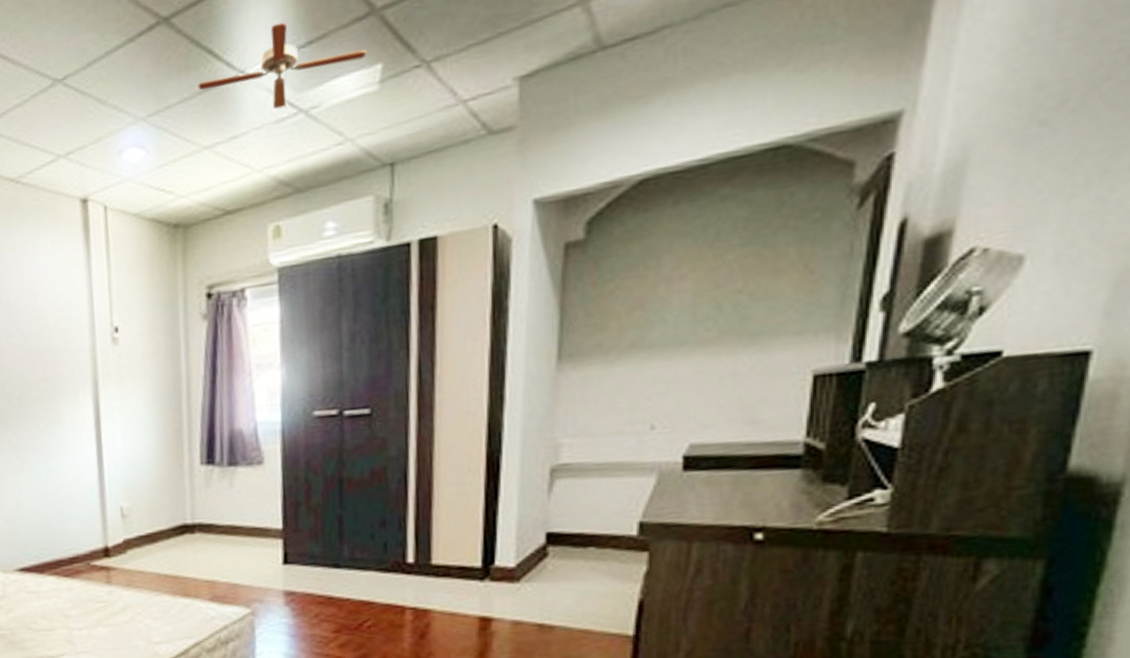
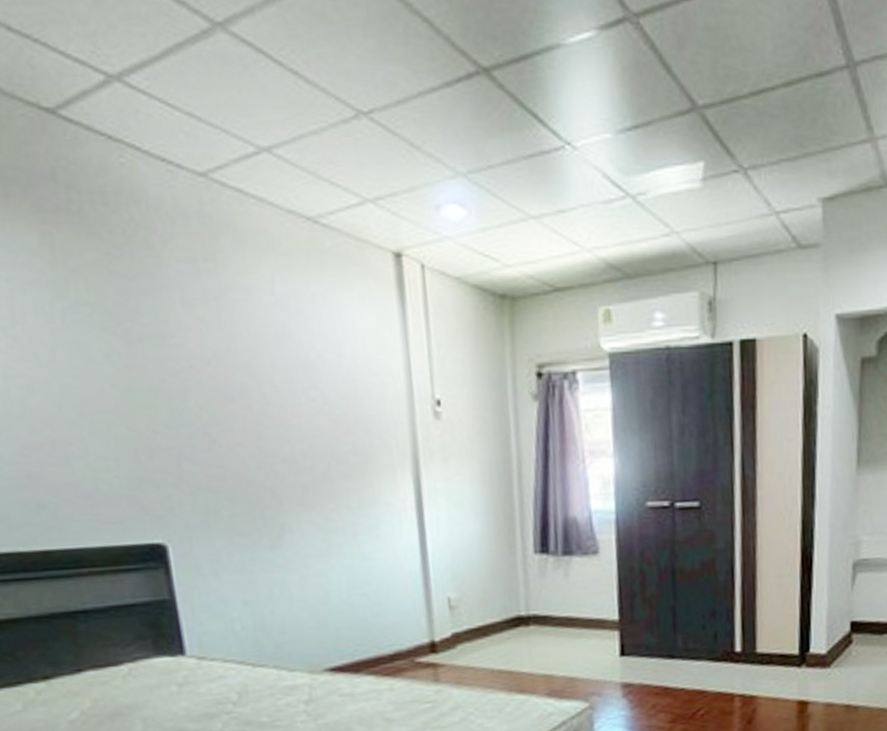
ceiling fan: present [198,22,367,110] -> none [522,100,690,191]

